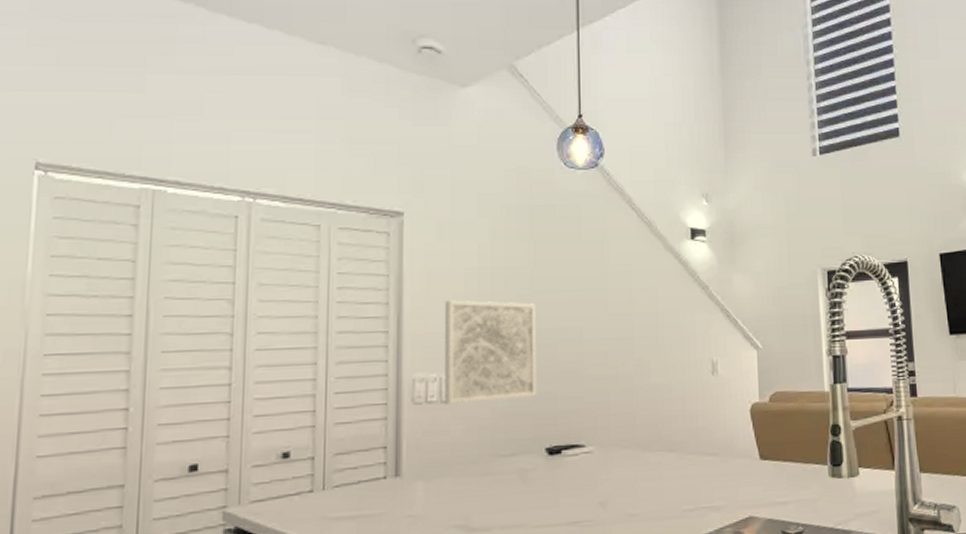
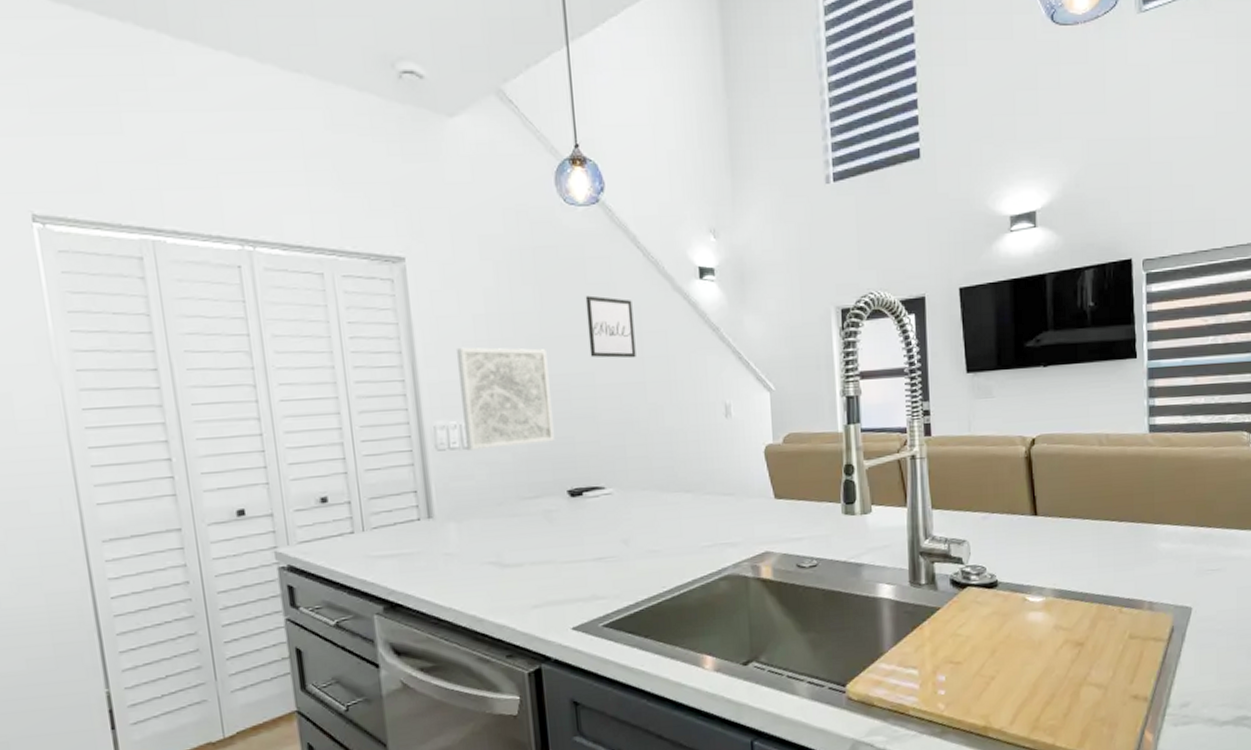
wall art: none [578,252,625,314] -> present [585,295,636,359]

